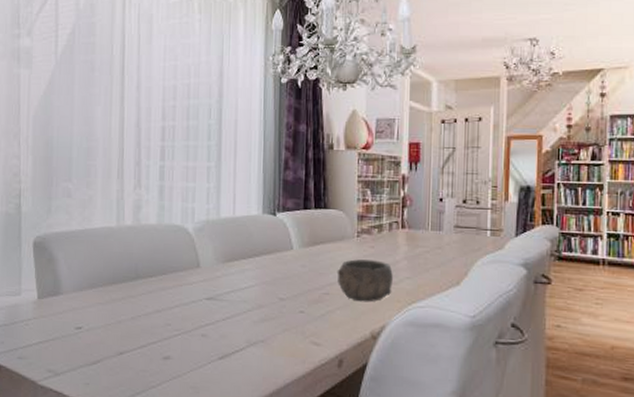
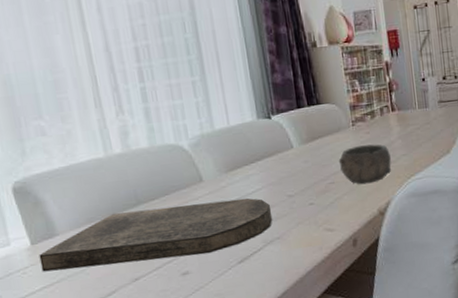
cutting board: none [41,284,261,343] -> present [39,198,273,272]

